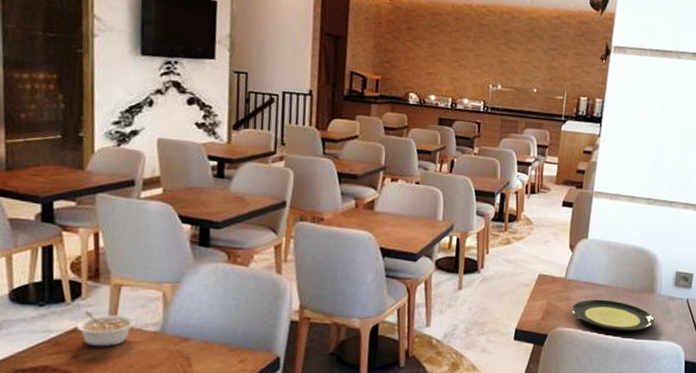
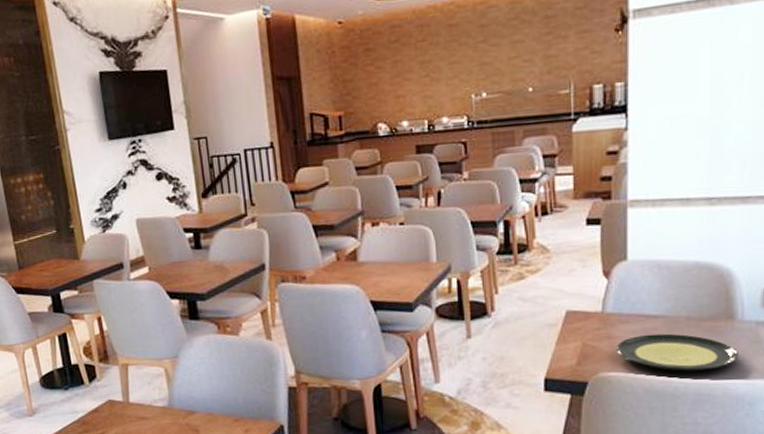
legume: present [75,311,135,347] -> none [96,391,145,424]

